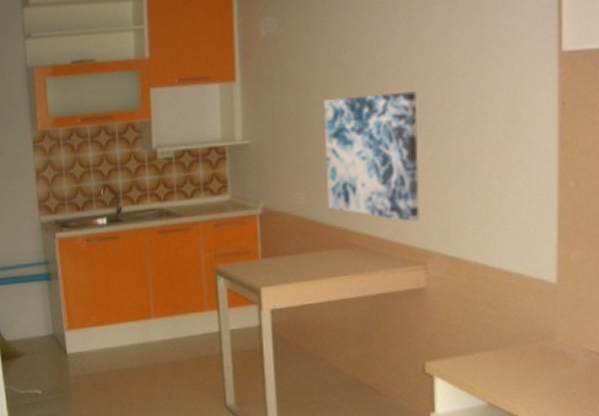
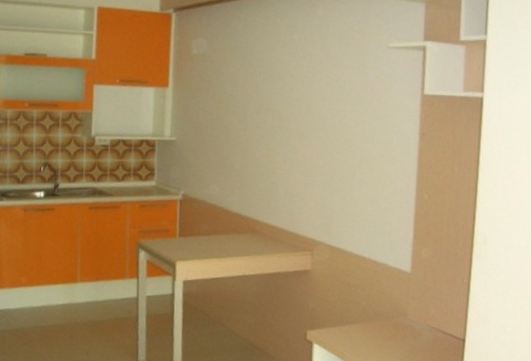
wall art: present [323,91,419,222] -> none [237,110,315,217]

